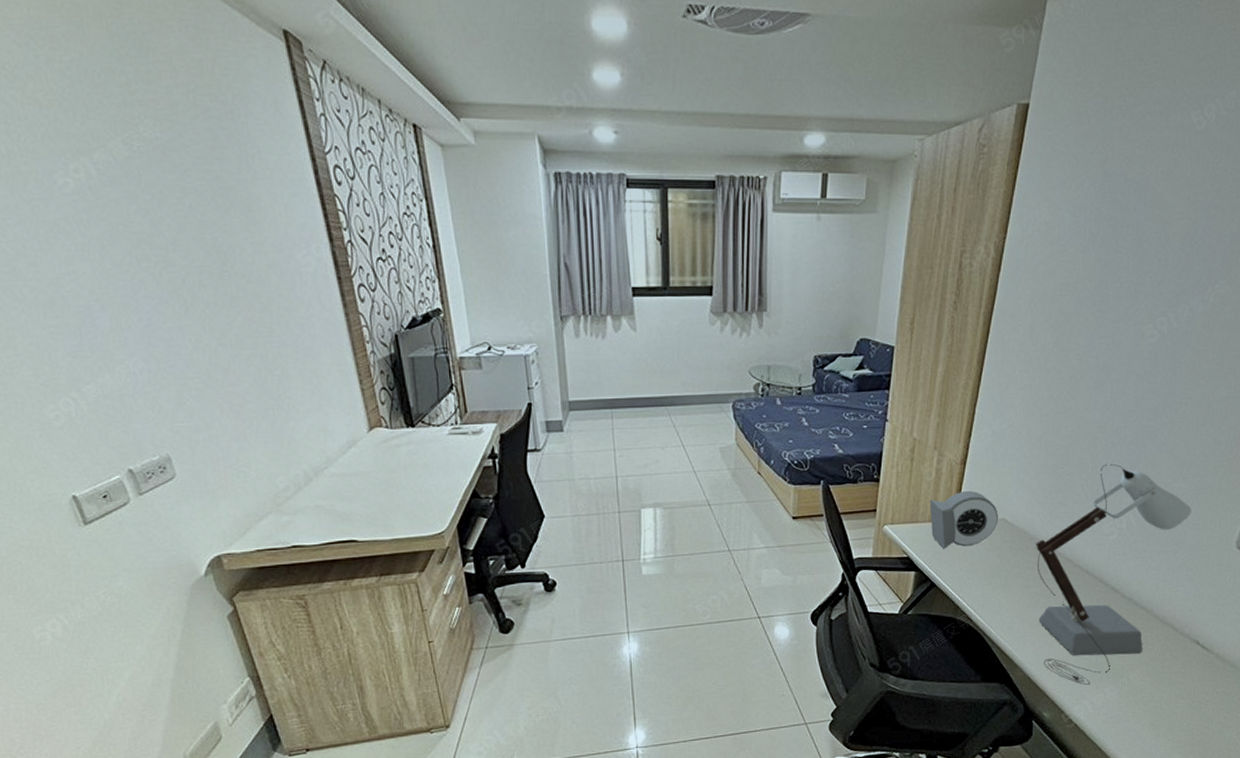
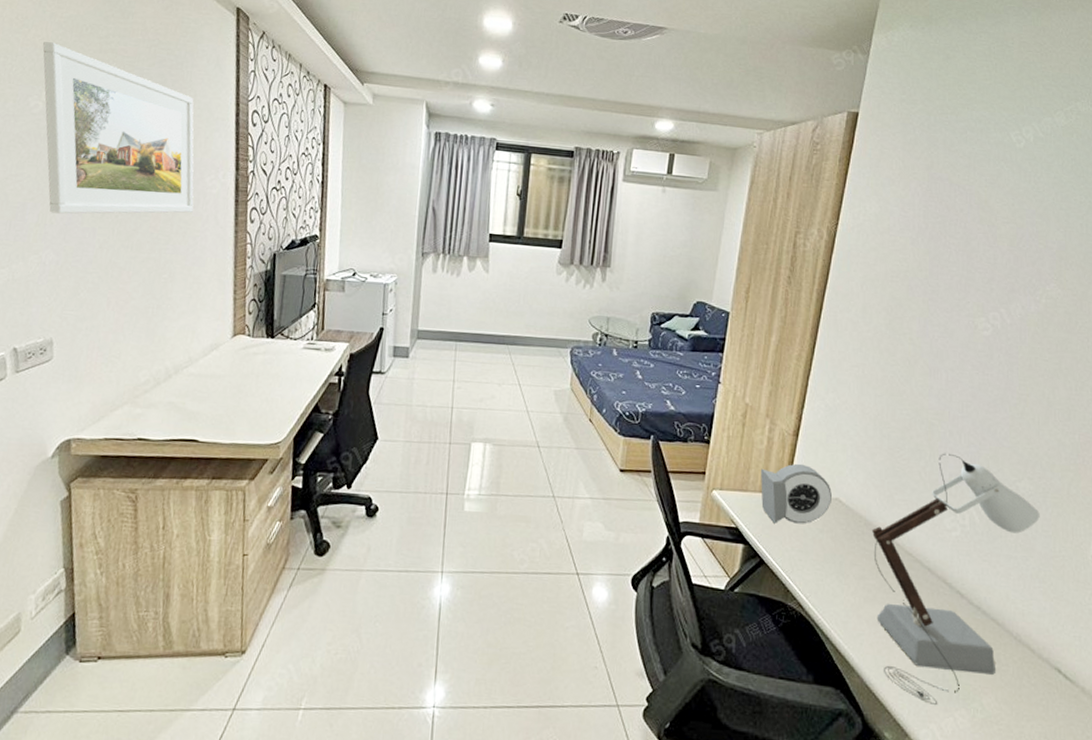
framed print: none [49,98,292,314] -> present [43,42,194,214]

